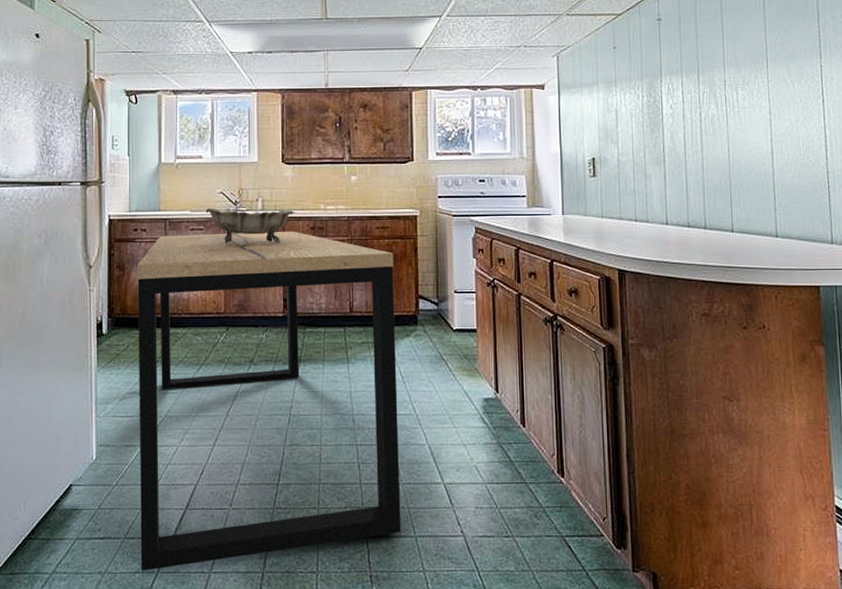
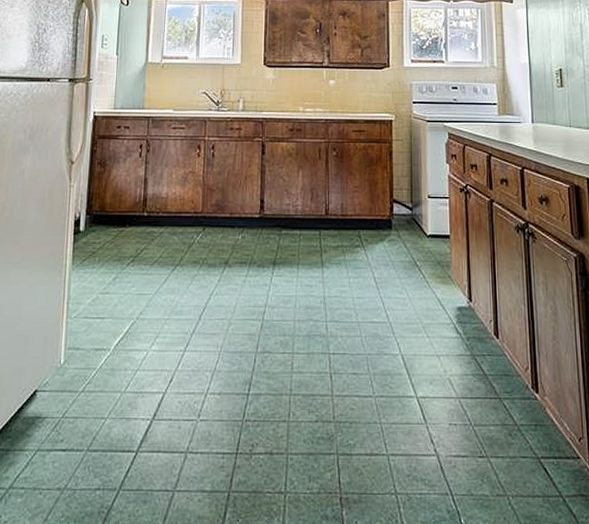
dining table: present [137,231,401,571] -> none [102,132,373,488]
decorative bowl: present [205,208,296,244] -> none [188,108,276,144]

